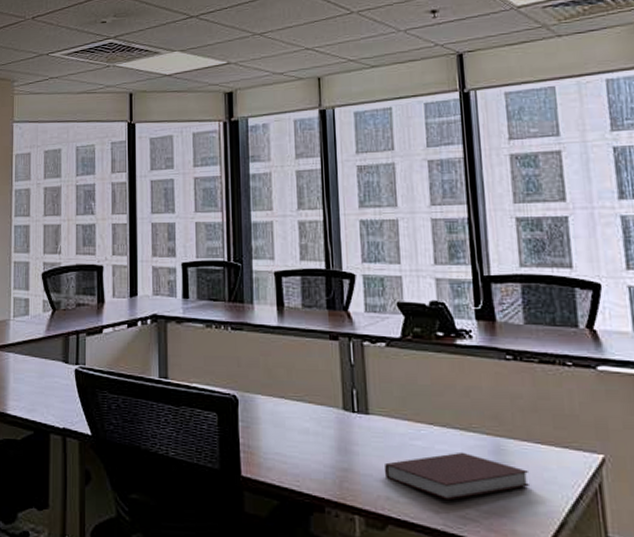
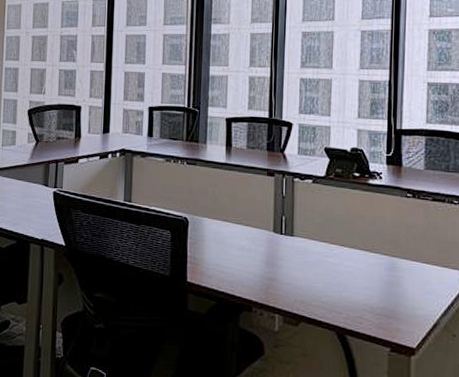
notebook: present [384,452,531,501] -> none [301,268,415,305]

